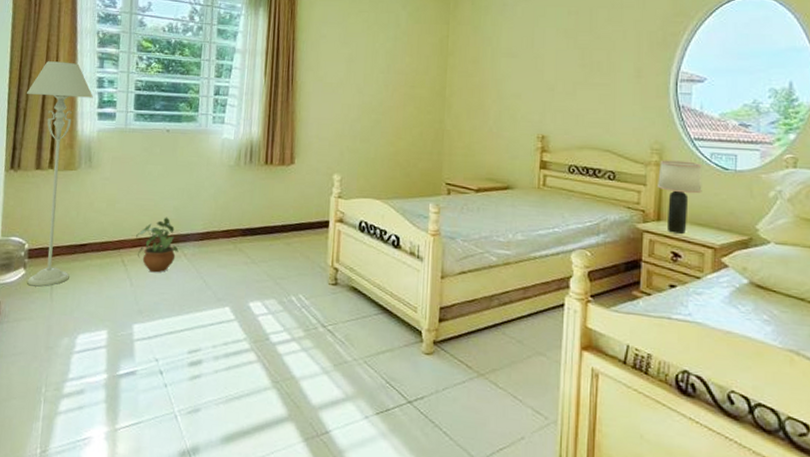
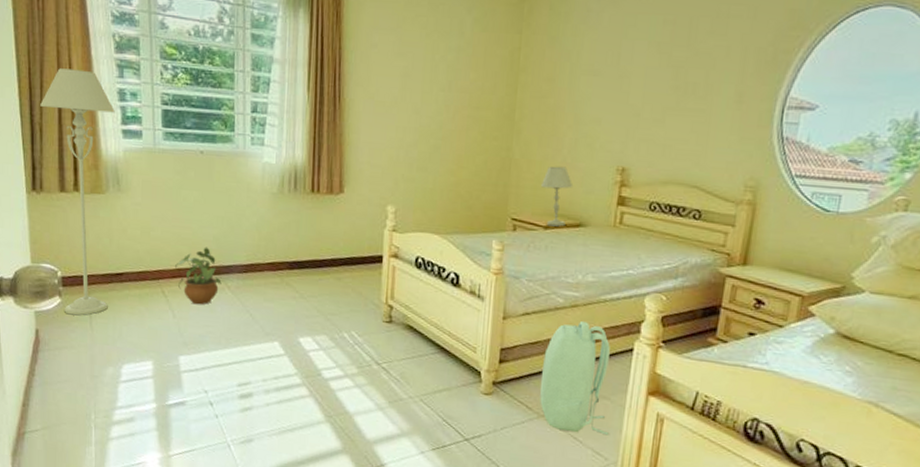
table lamp: none [471,135,500,190] -> present [541,166,574,227]
backpack: none [478,279,547,393] -> present [539,321,610,436]
table lamp: present [656,160,702,235] -> none [746,198,801,281]

